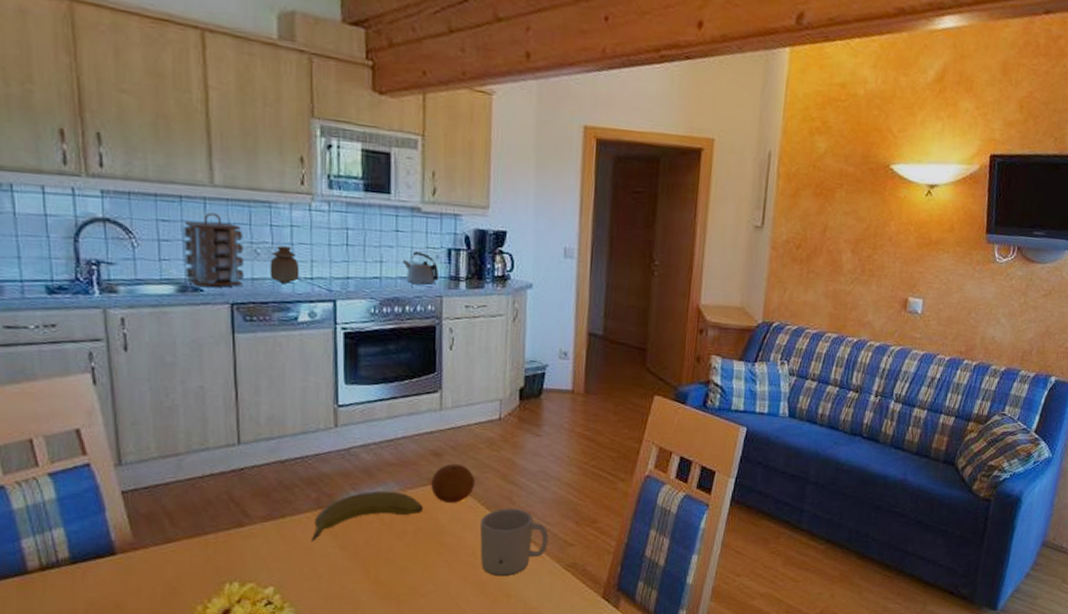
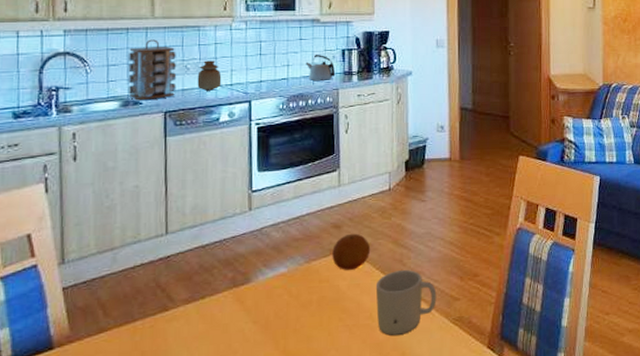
fruit: present [310,490,423,542] -> none [227,264,325,319]

